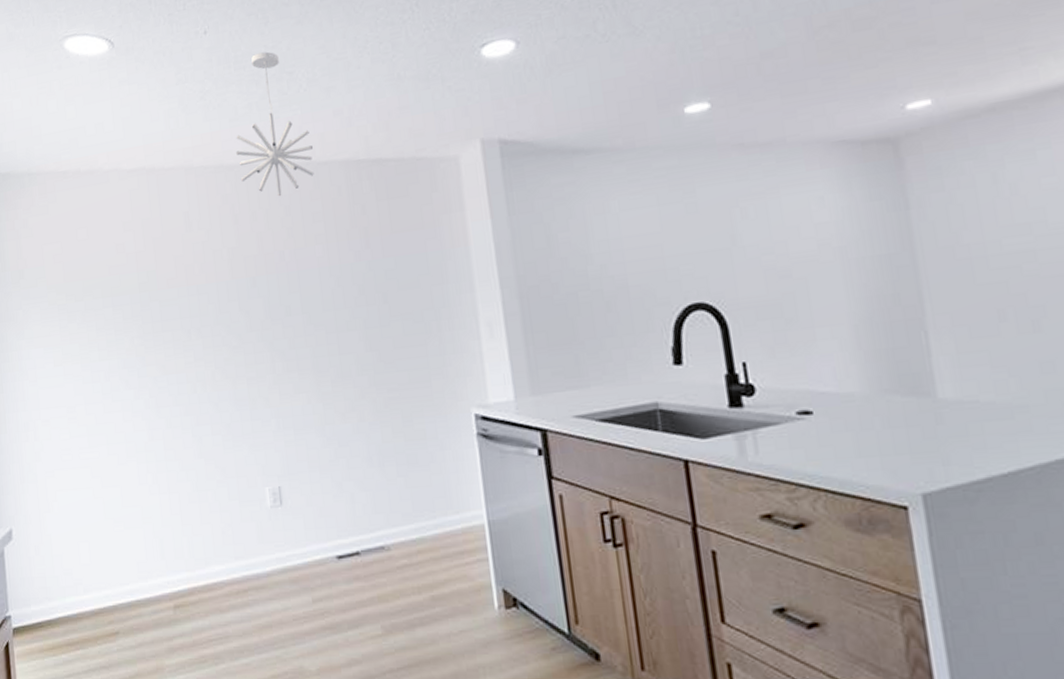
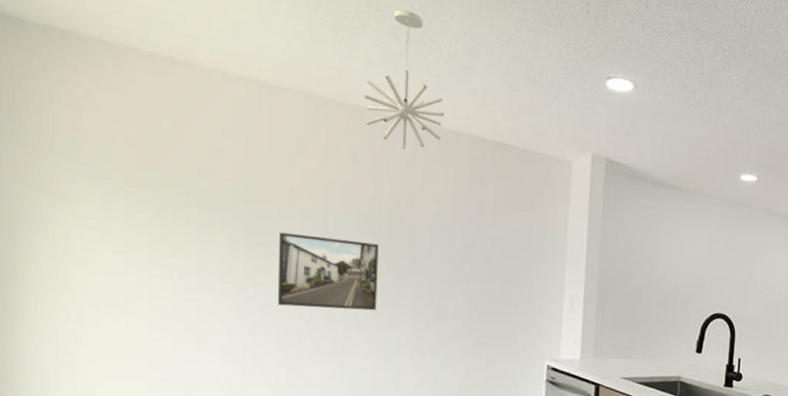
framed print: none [180,305,279,392] -> present [277,232,379,311]

